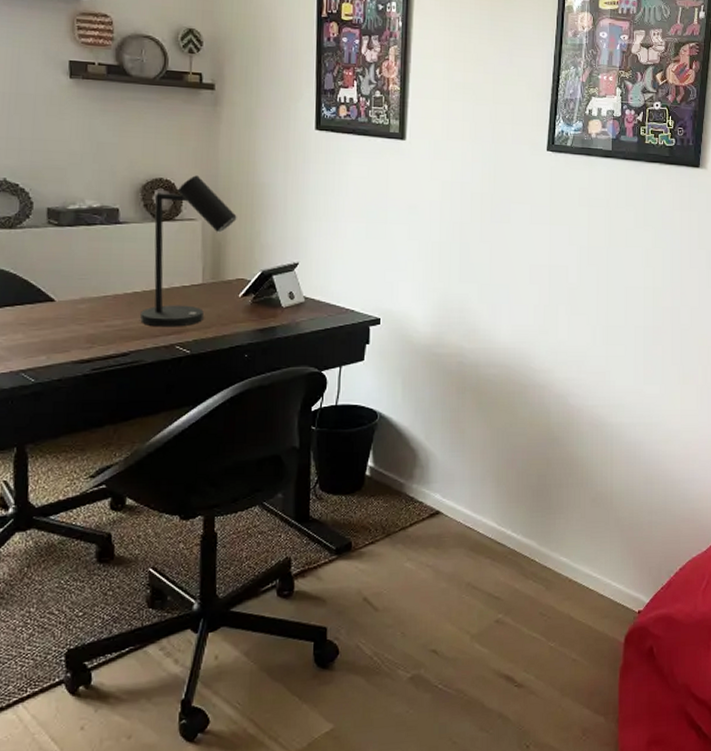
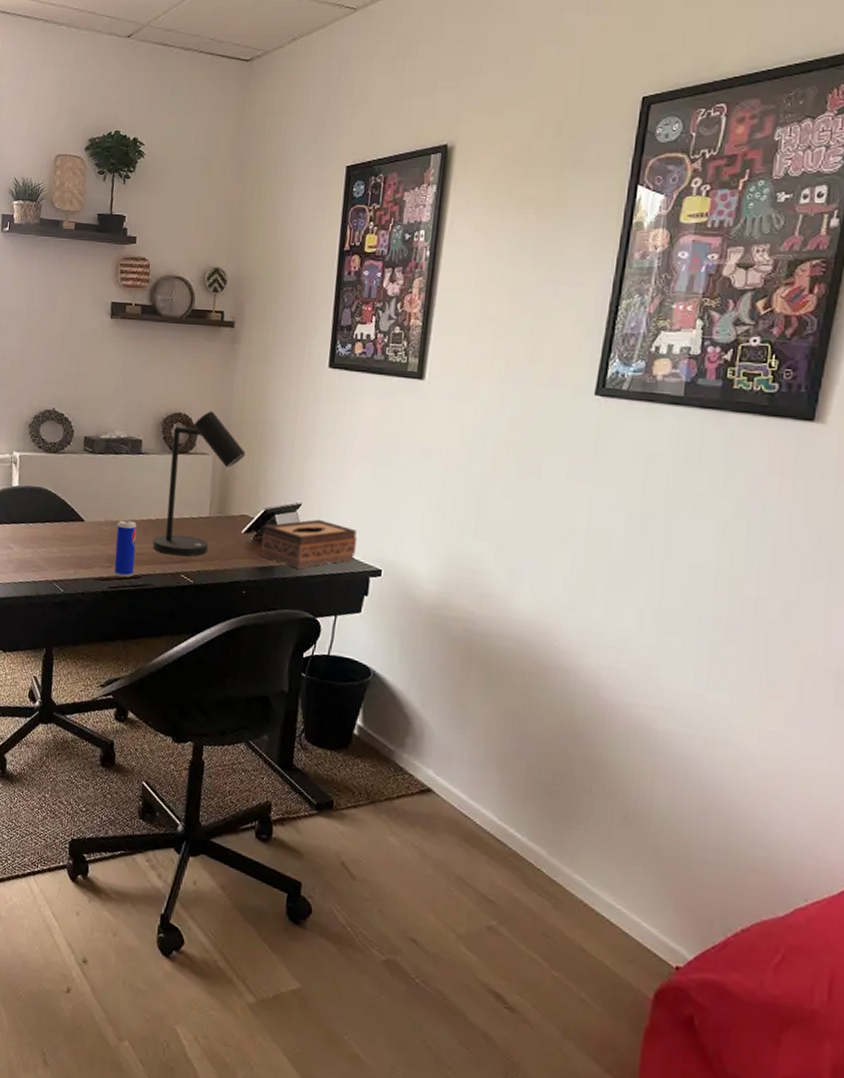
beverage can: none [96,295,121,356] -> present [114,520,137,578]
tissue box: none [260,276,356,327] -> present [261,519,358,570]

